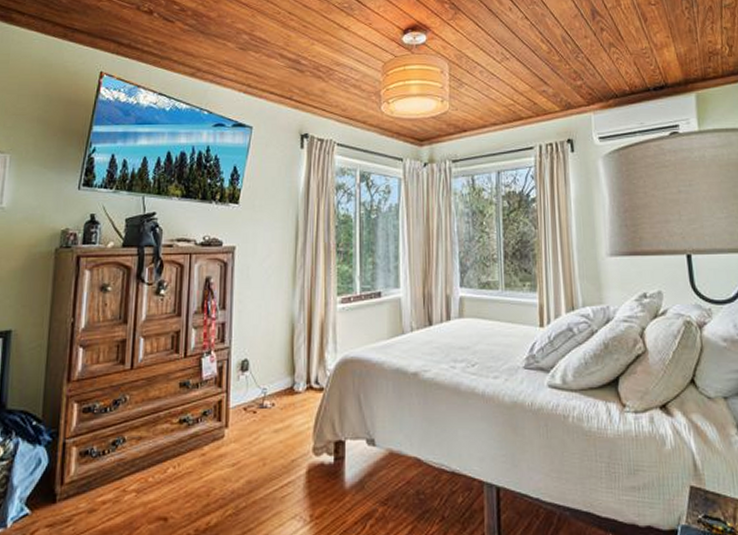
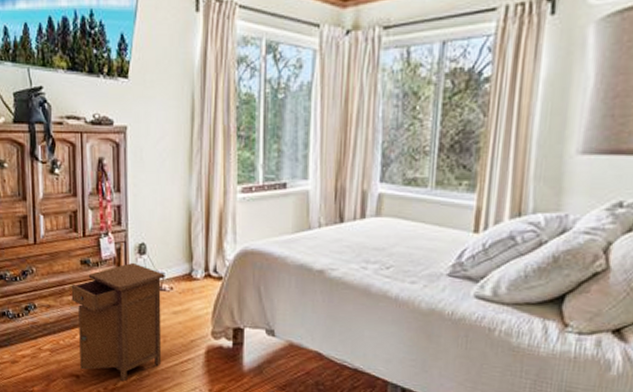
nightstand: none [166,380,267,519] -> present [71,262,165,382]

